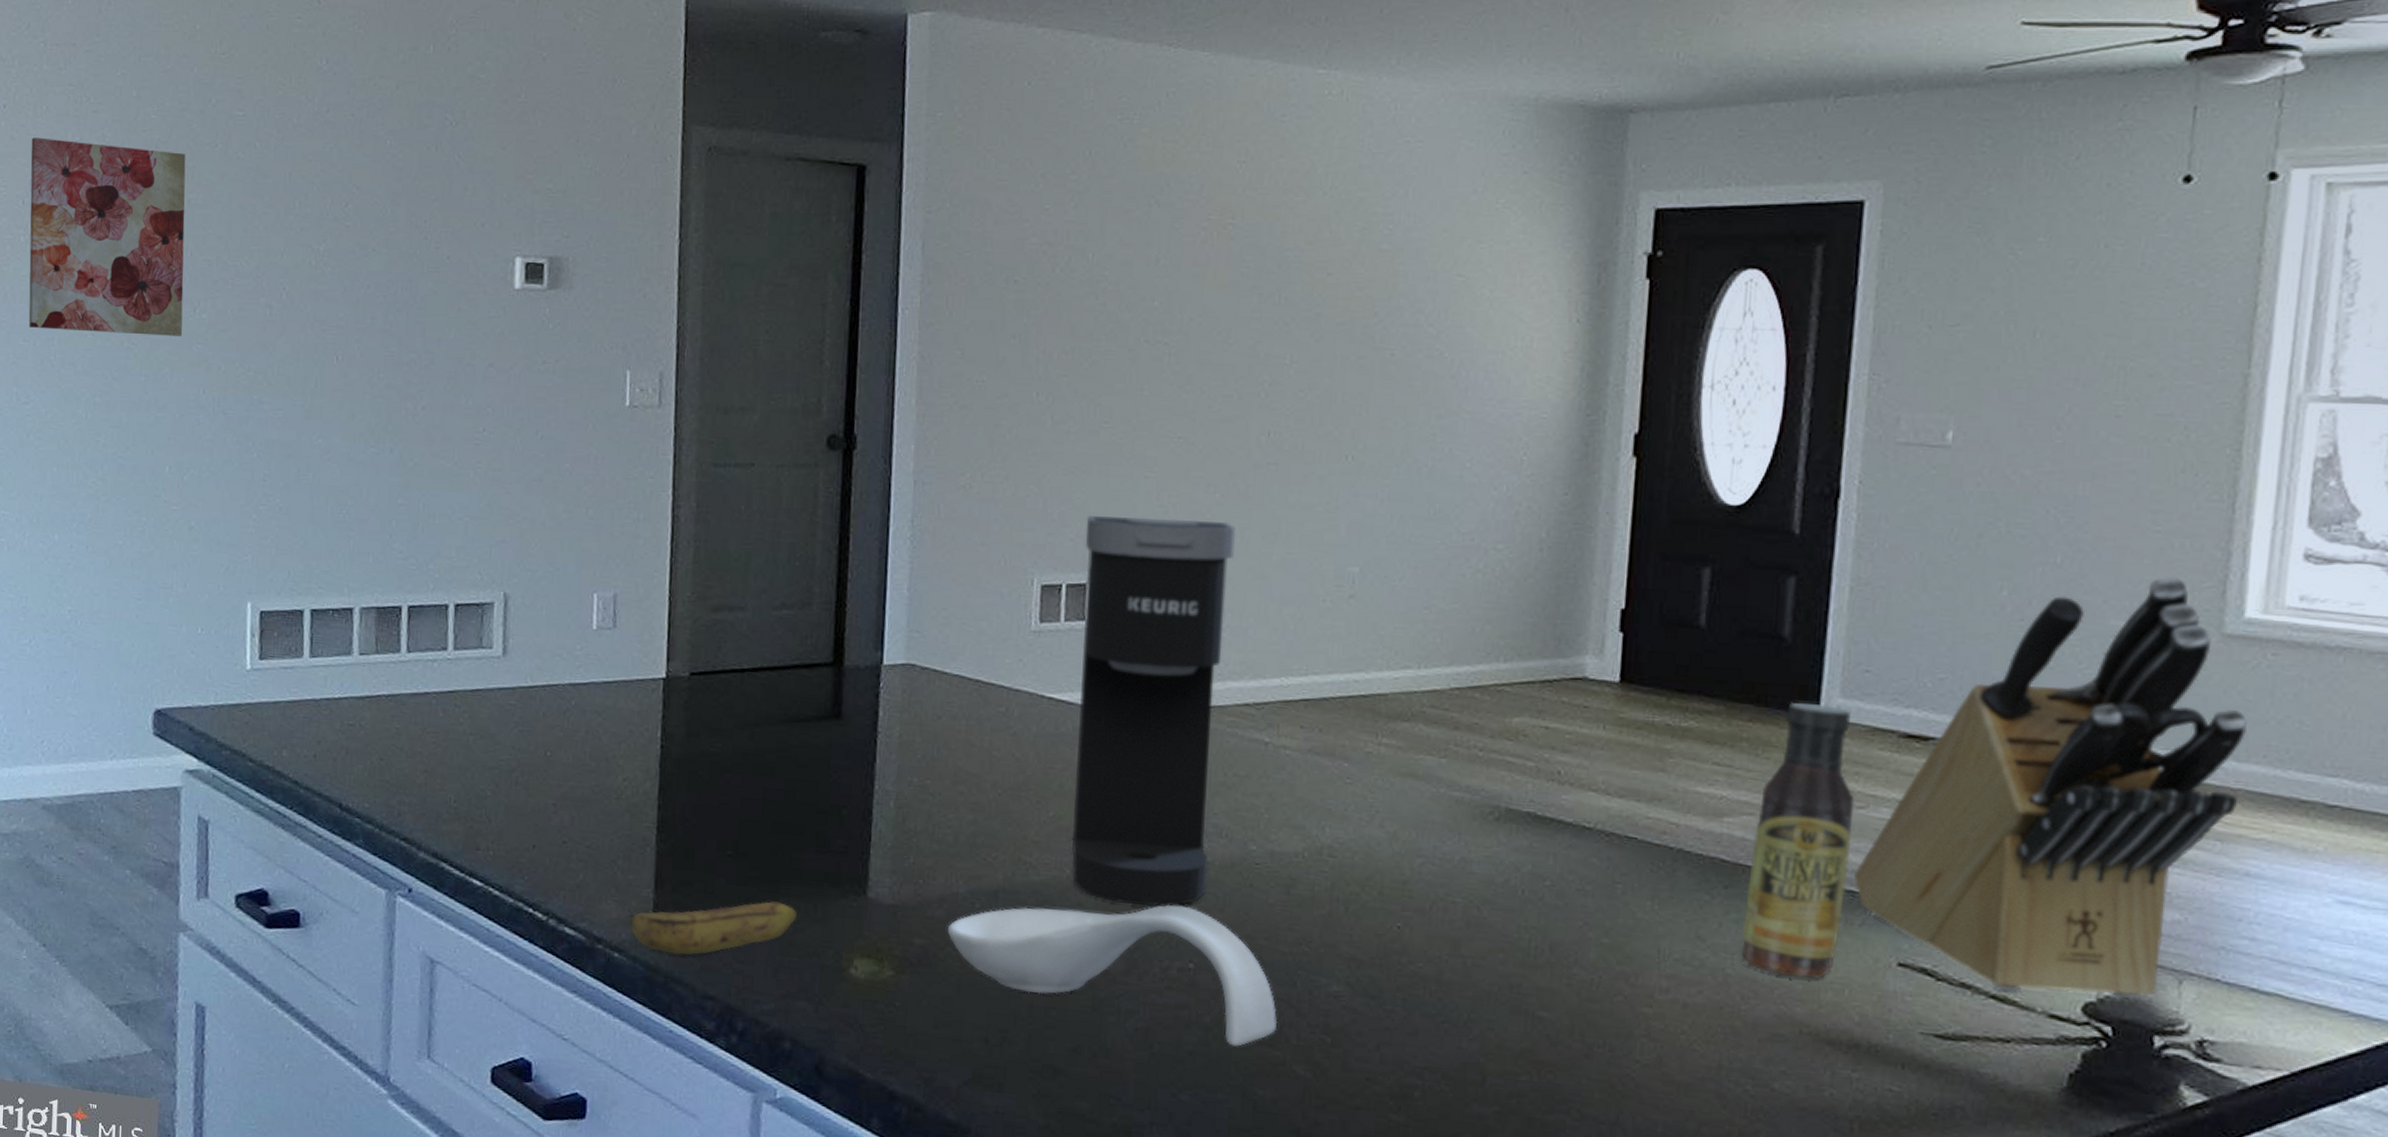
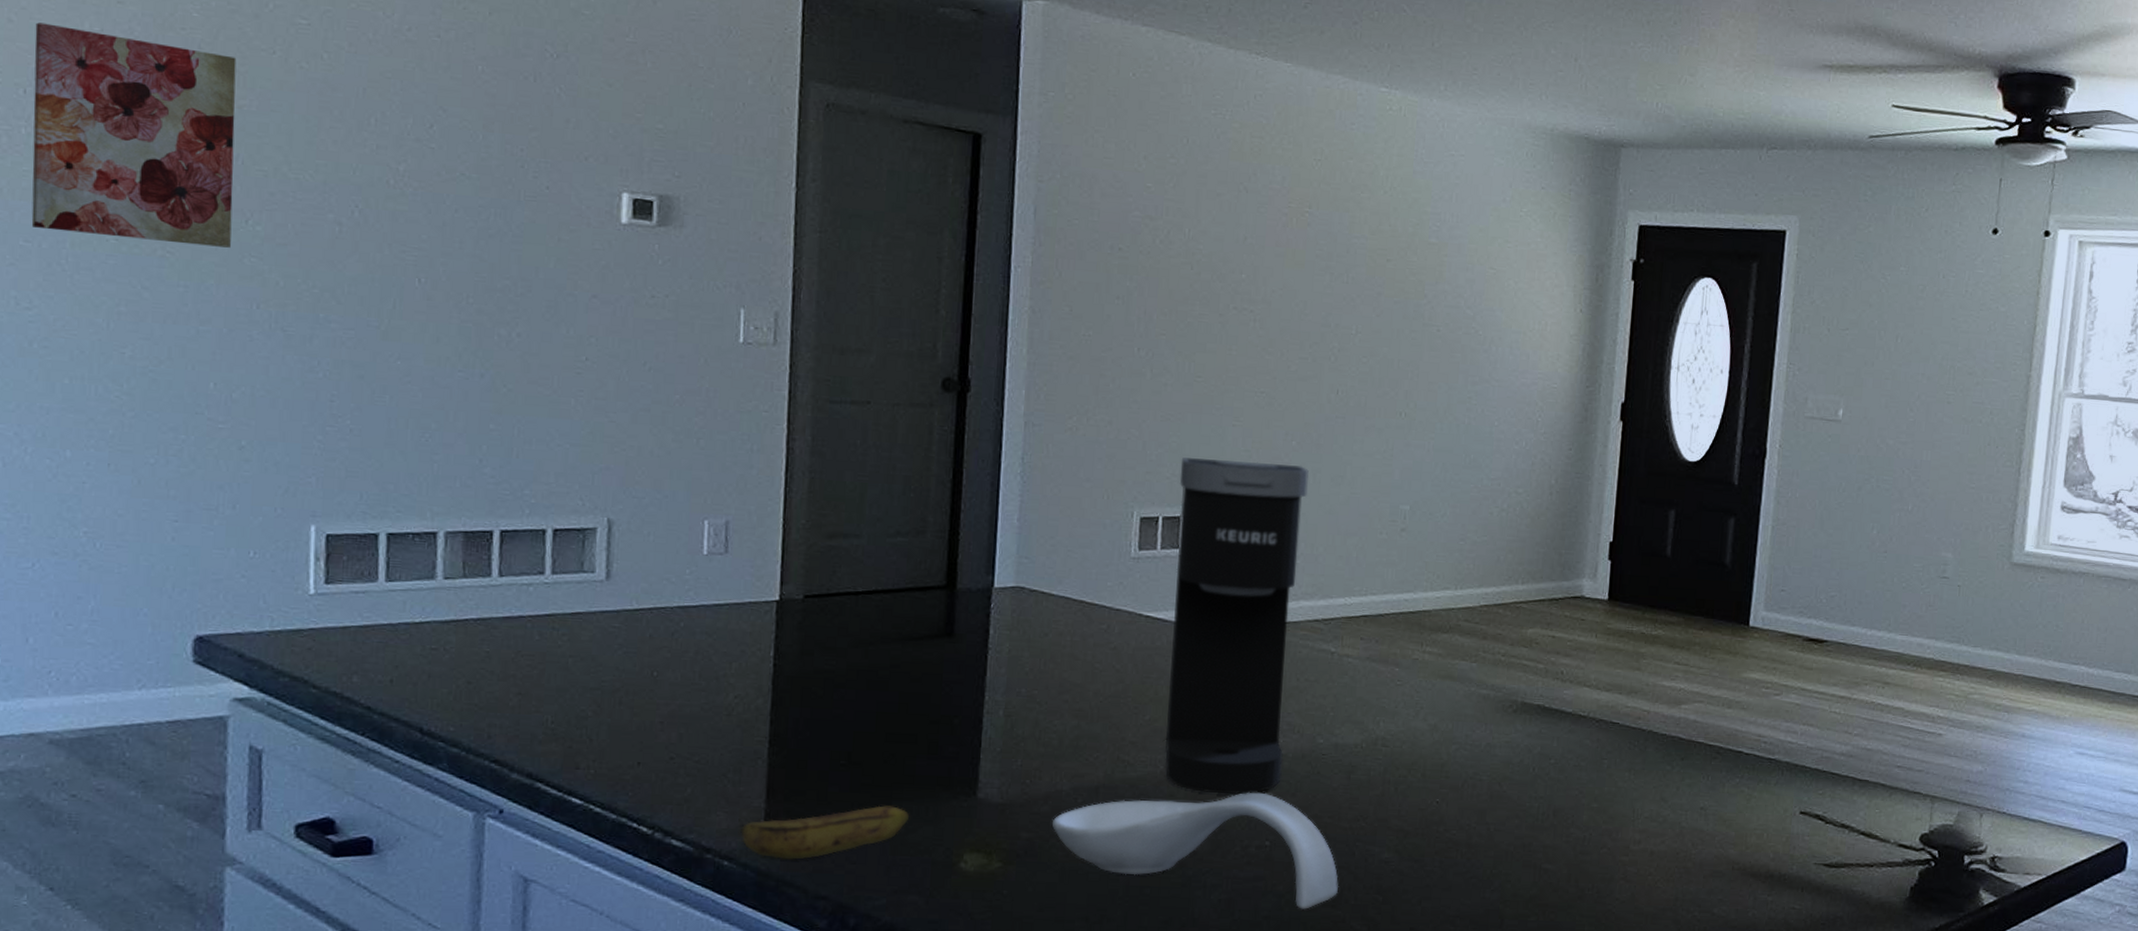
sauce bottle: present [1740,703,1855,979] -> none [1692,615,1773,827]
knife block: present [1854,577,2247,1000] -> none [1771,521,2025,830]

